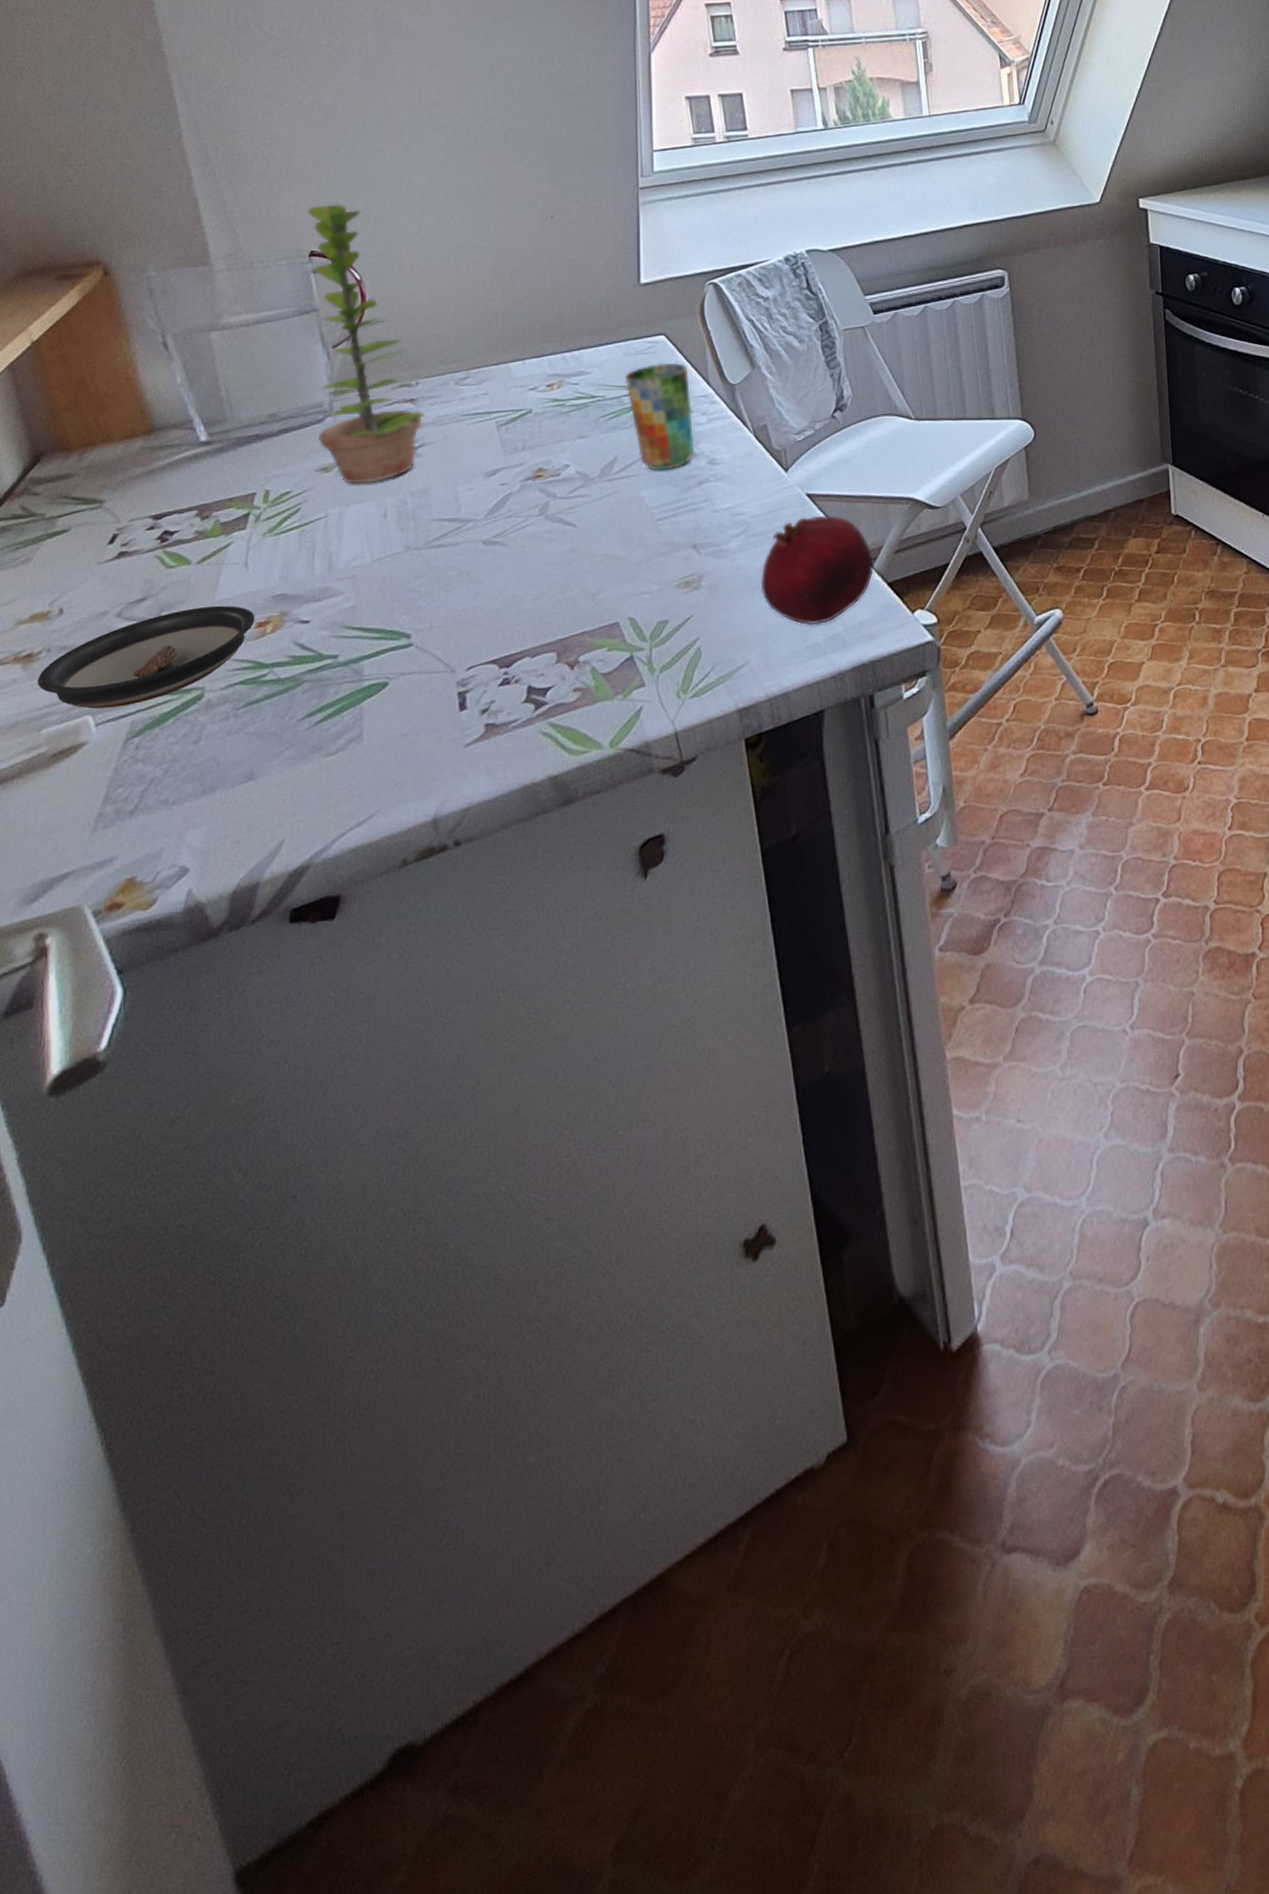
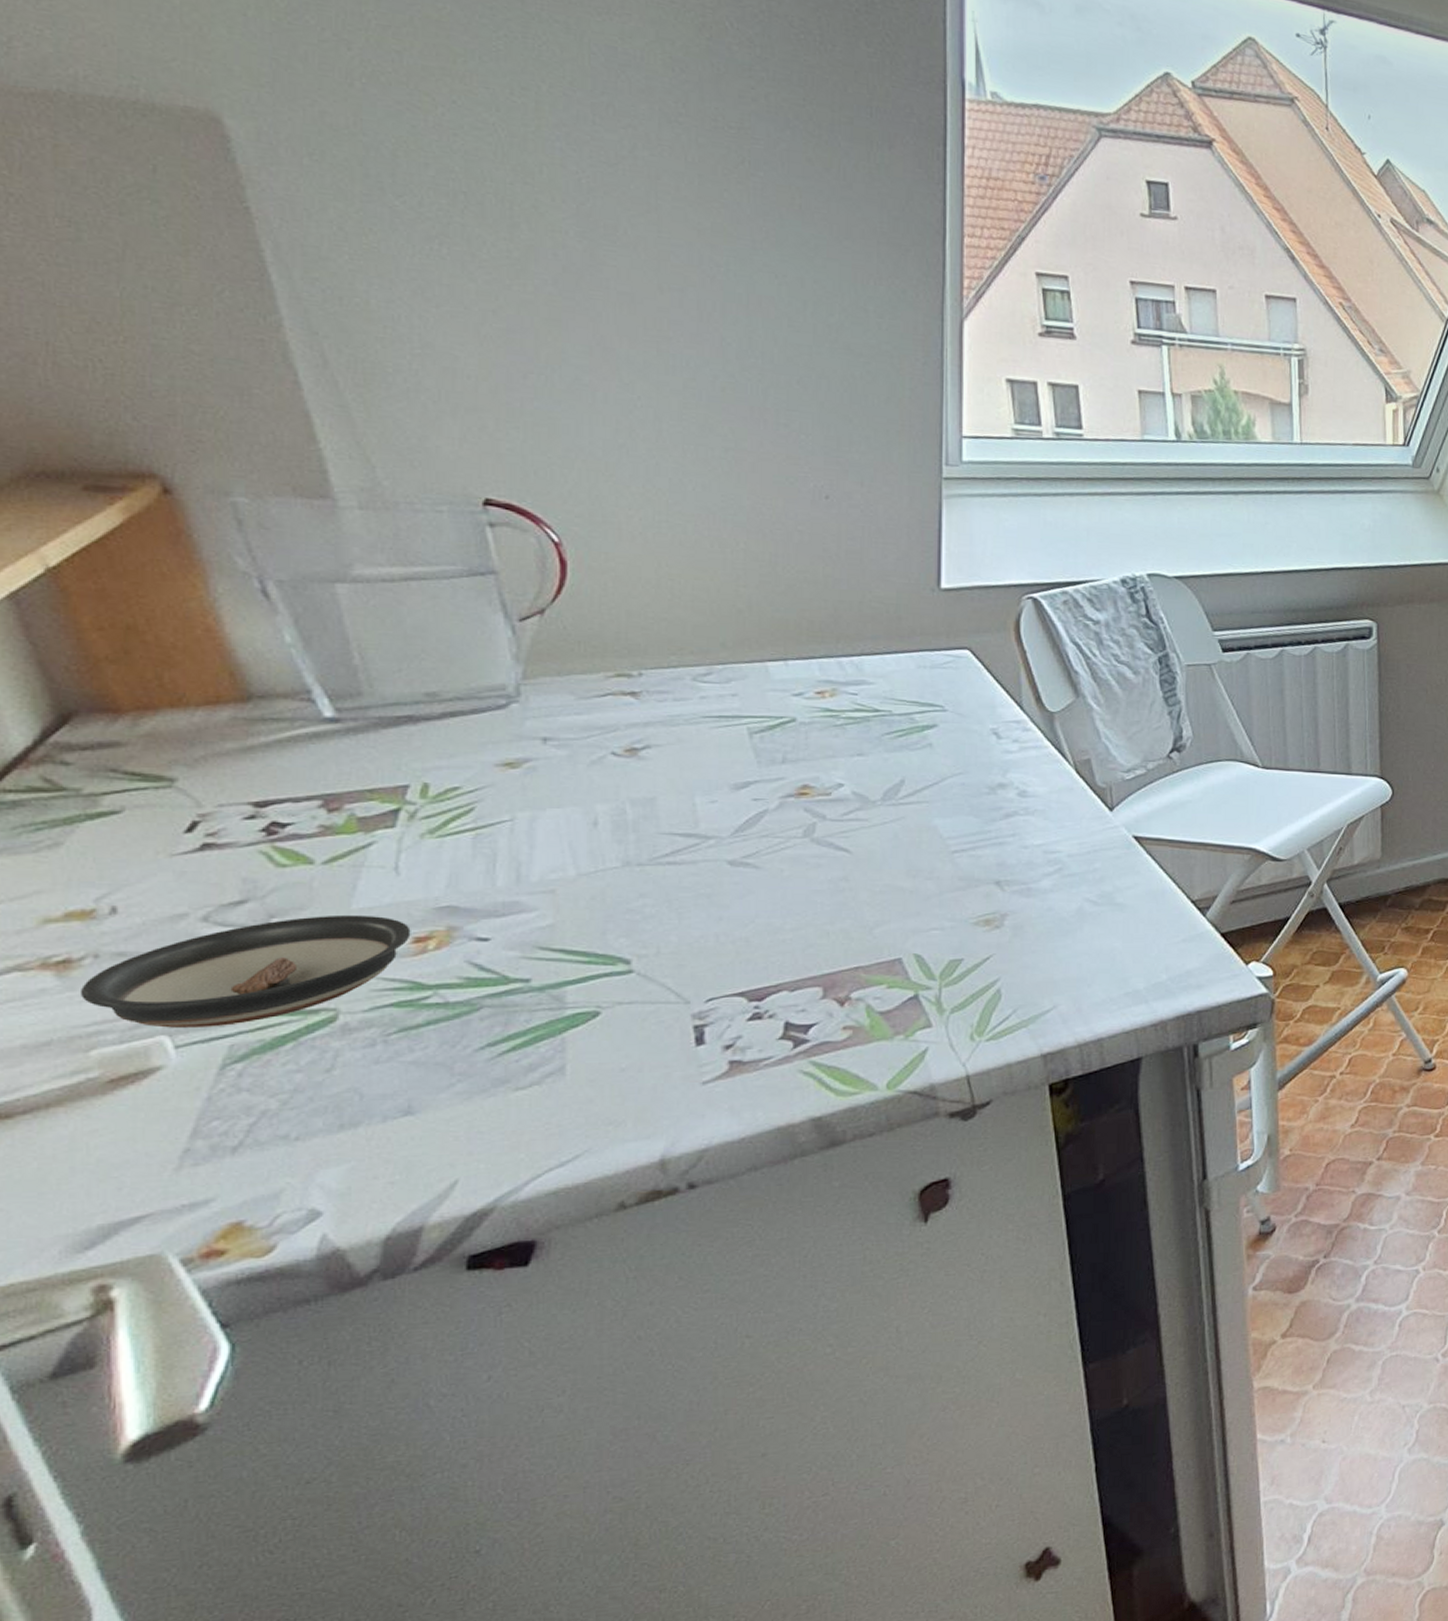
plant: present [307,204,426,484] -> none [480,442,652,786]
cup: present [625,362,695,471] -> none [917,680,1002,799]
fruit: present [760,515,874,626] -> none [1075,859,1207,972]

